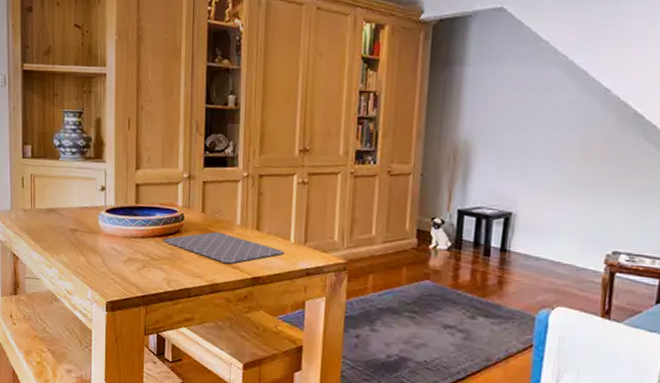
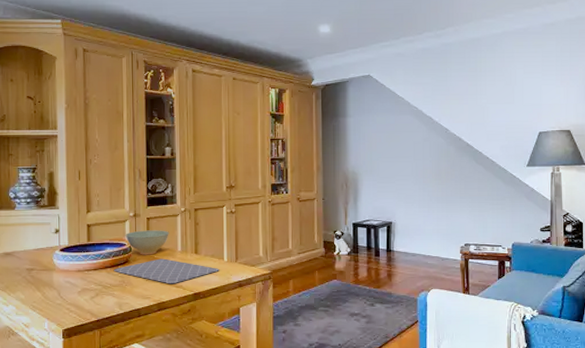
bowl: none [177,196,228,227] -> present [125,230,169,255]

